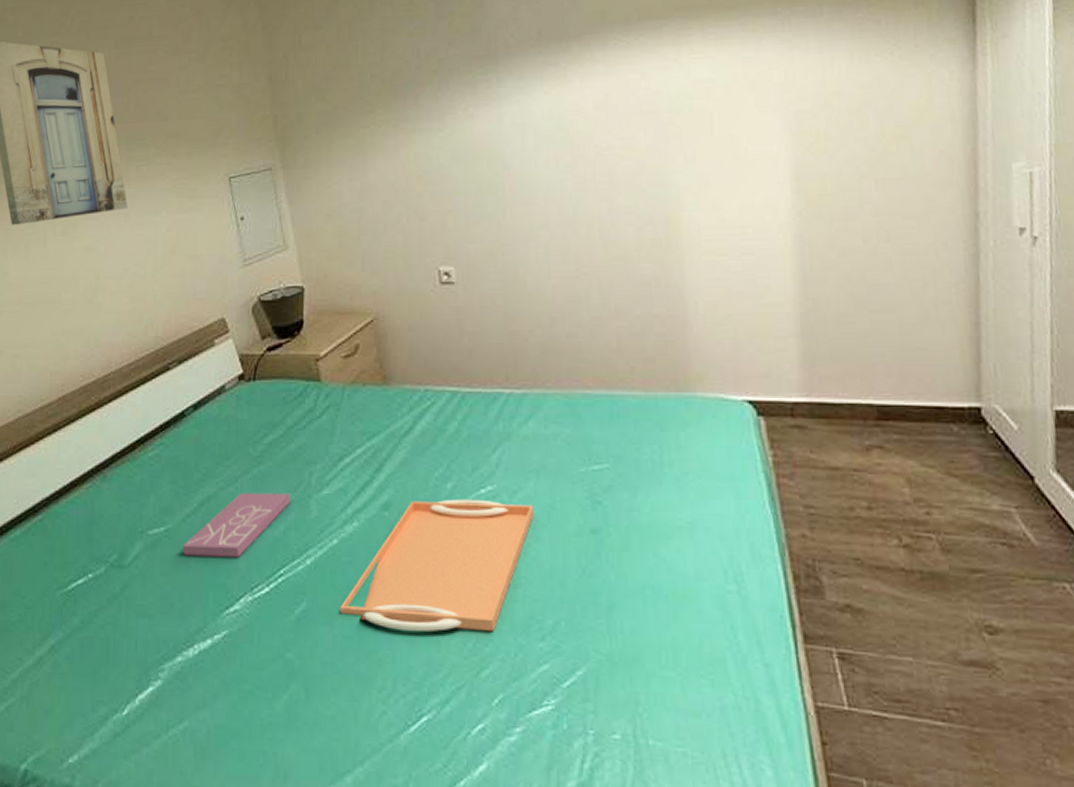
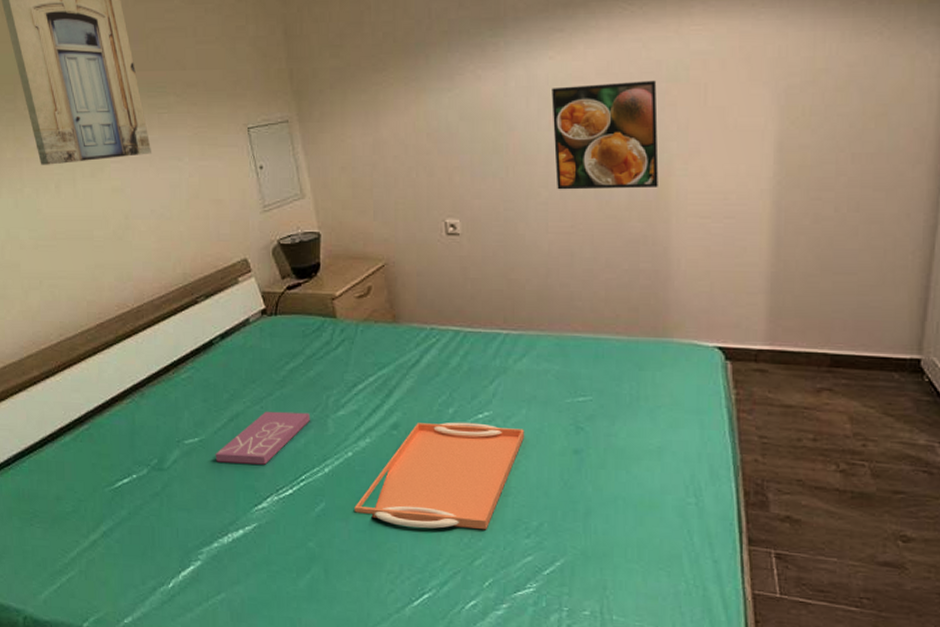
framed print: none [548,111,668,231] -> present [552,80,659,190]

